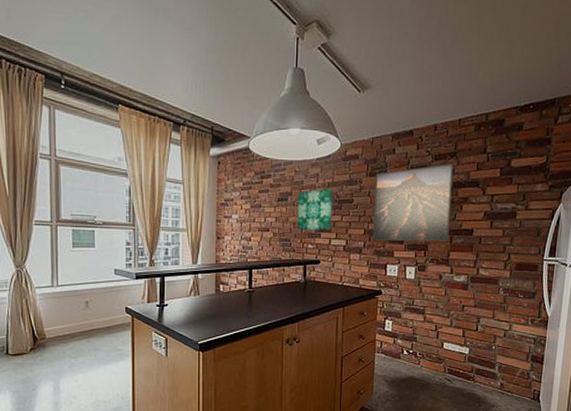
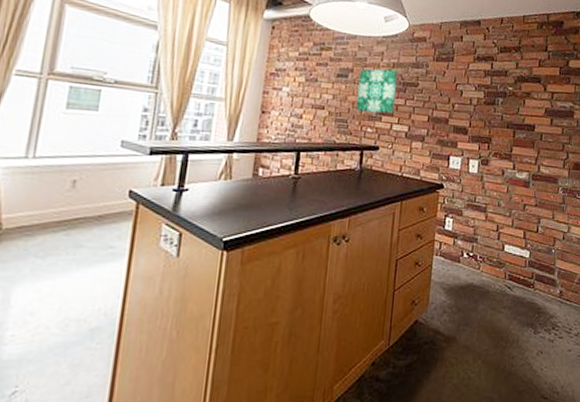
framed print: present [372,163,454,242] -> none [436,57,518,136]

